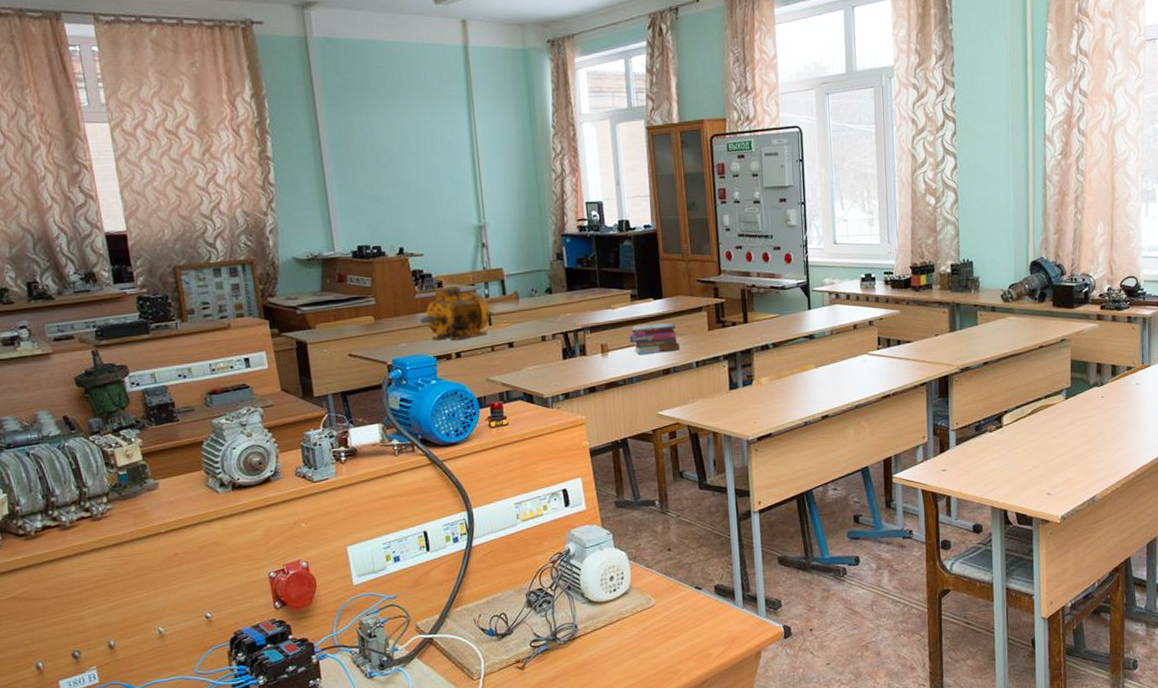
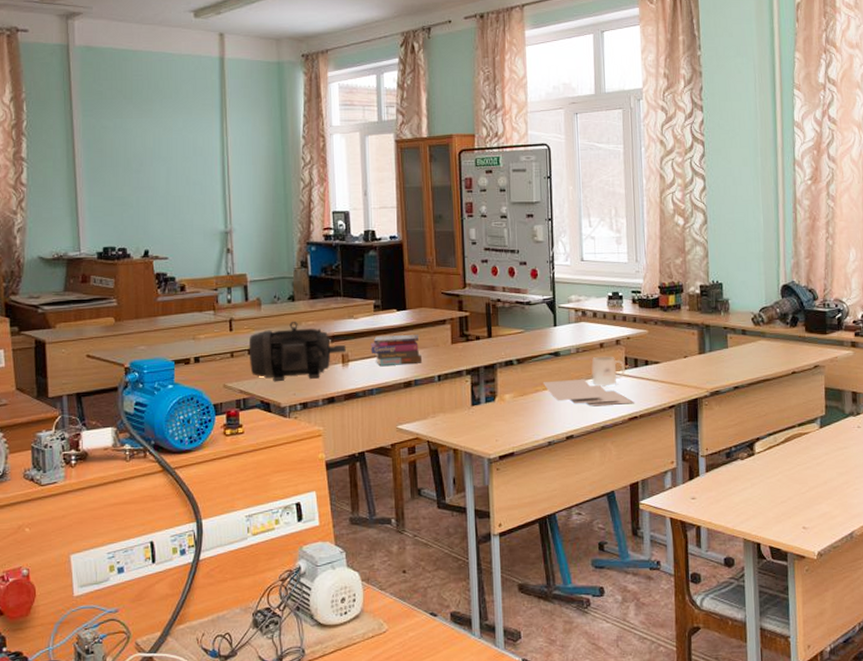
electric motor: present [420,286,491,341] -> none [160,291,232,346]
electric motor: none [508,313,605,374] -> present [248,321,346,382]
papers: none [798,360,887,387] -> present [542,378,634,407]
mug: none [845,337,878,367] -> present [591,356,625,387]

